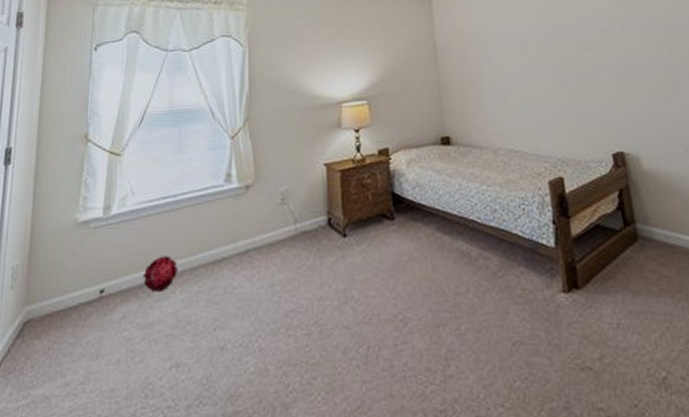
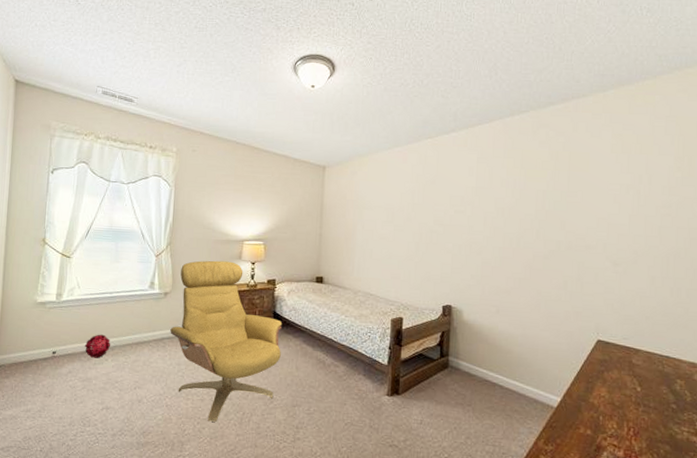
chair: none [257,132,409,366] -> present [170,260,283,422]

